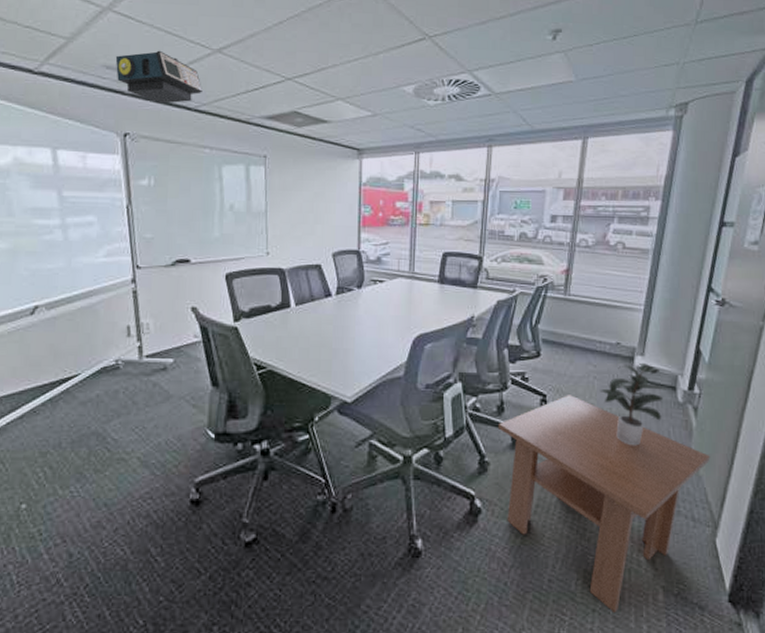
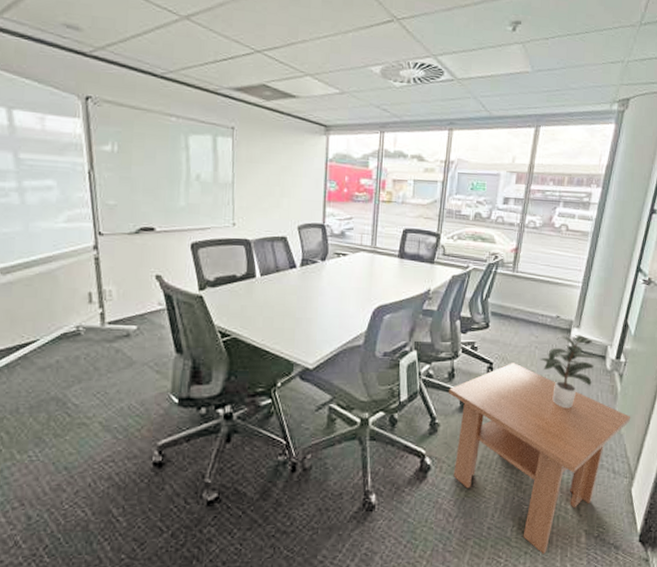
projector: present [115,50,202,104] -> none [76,12,169,69]

